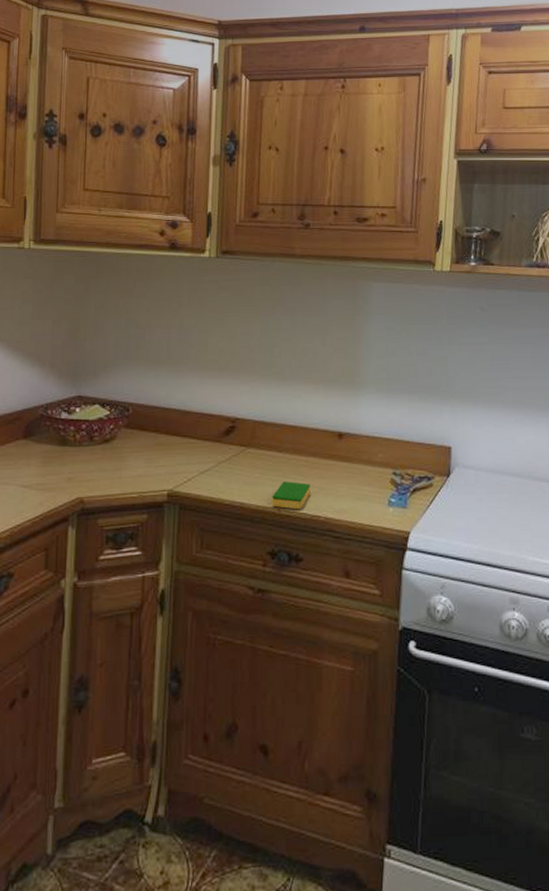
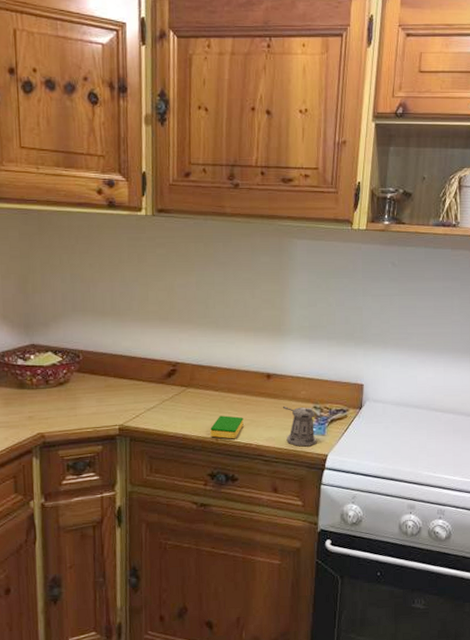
pepper shaker: none [356,472,397,521] -> present [282,407,317,447]

